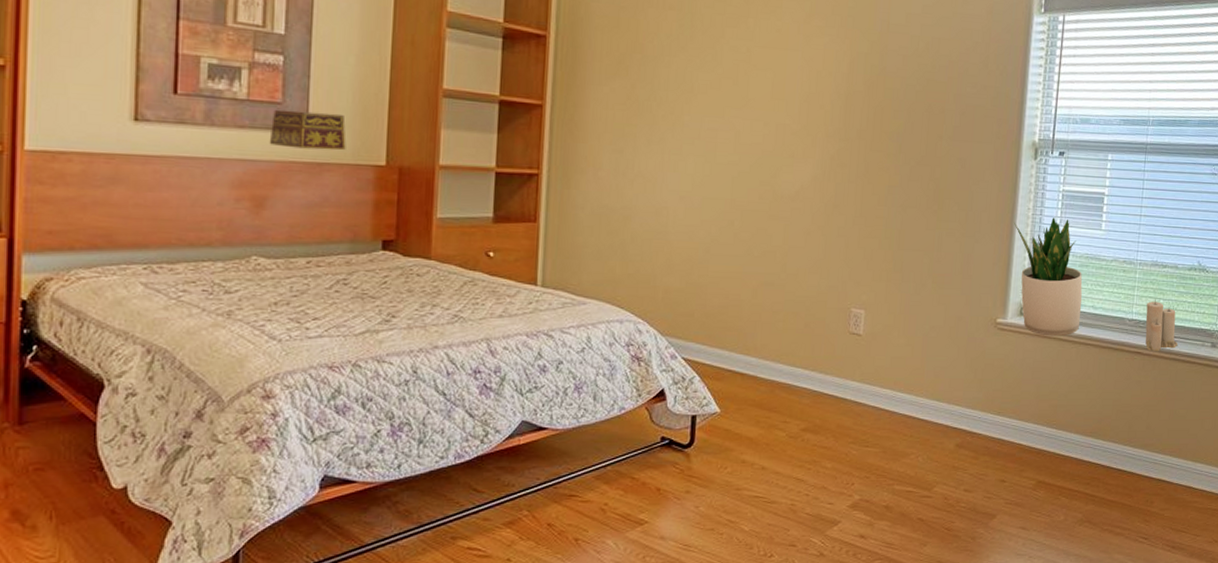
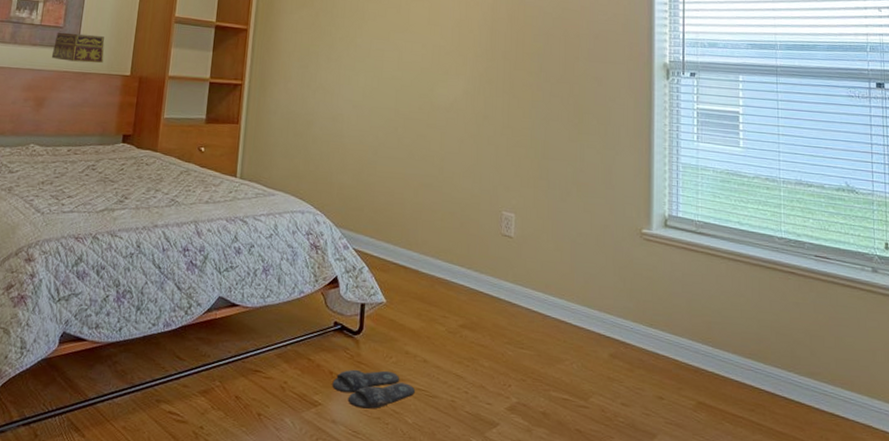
slippers: none [660,481,752,521] -> present [332,369,415,409]
planter: present [1014,217,1083,337] -> none [652,134,727,251]
candle: present [1145,299,1178,352] -> none [795,218,834,274]

